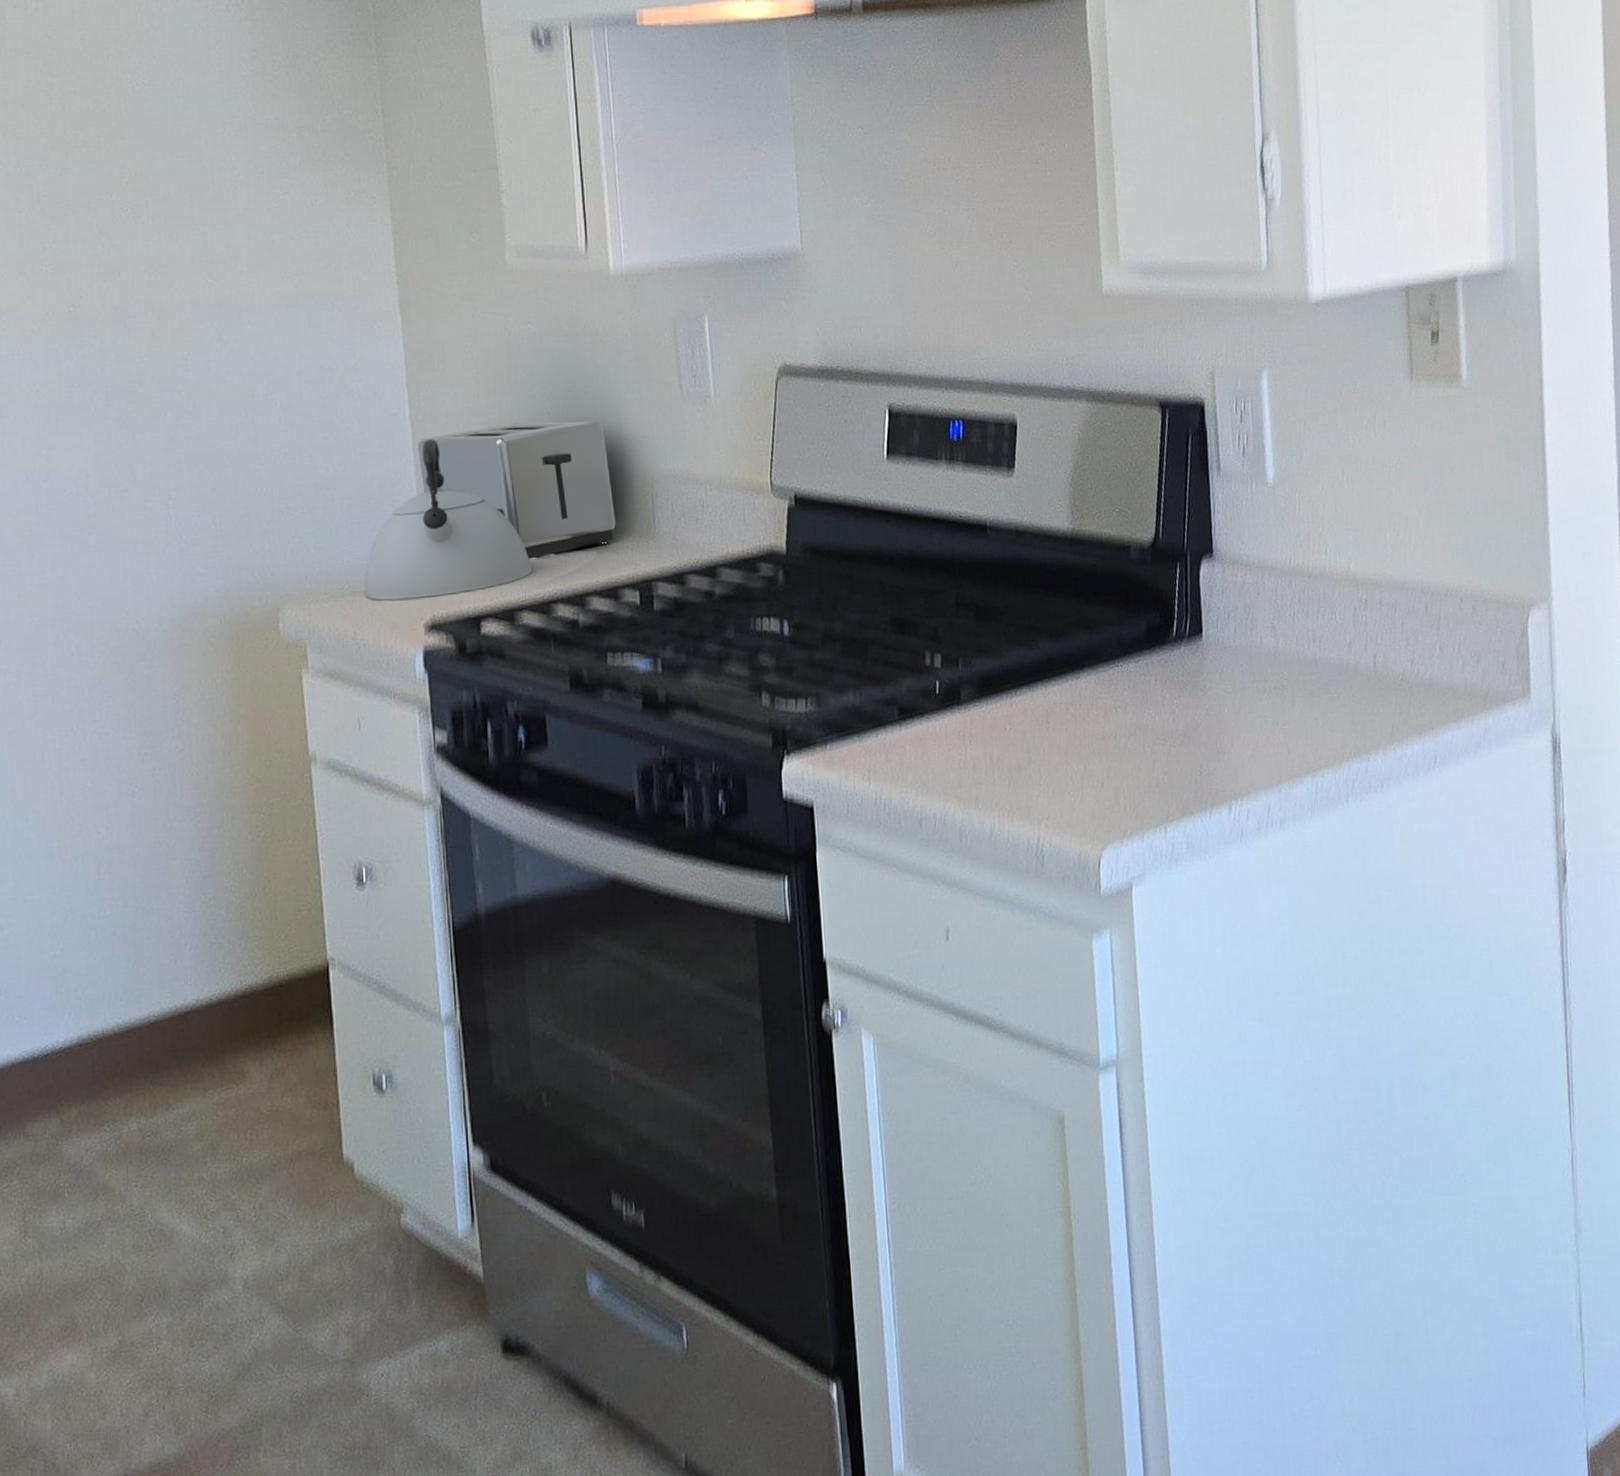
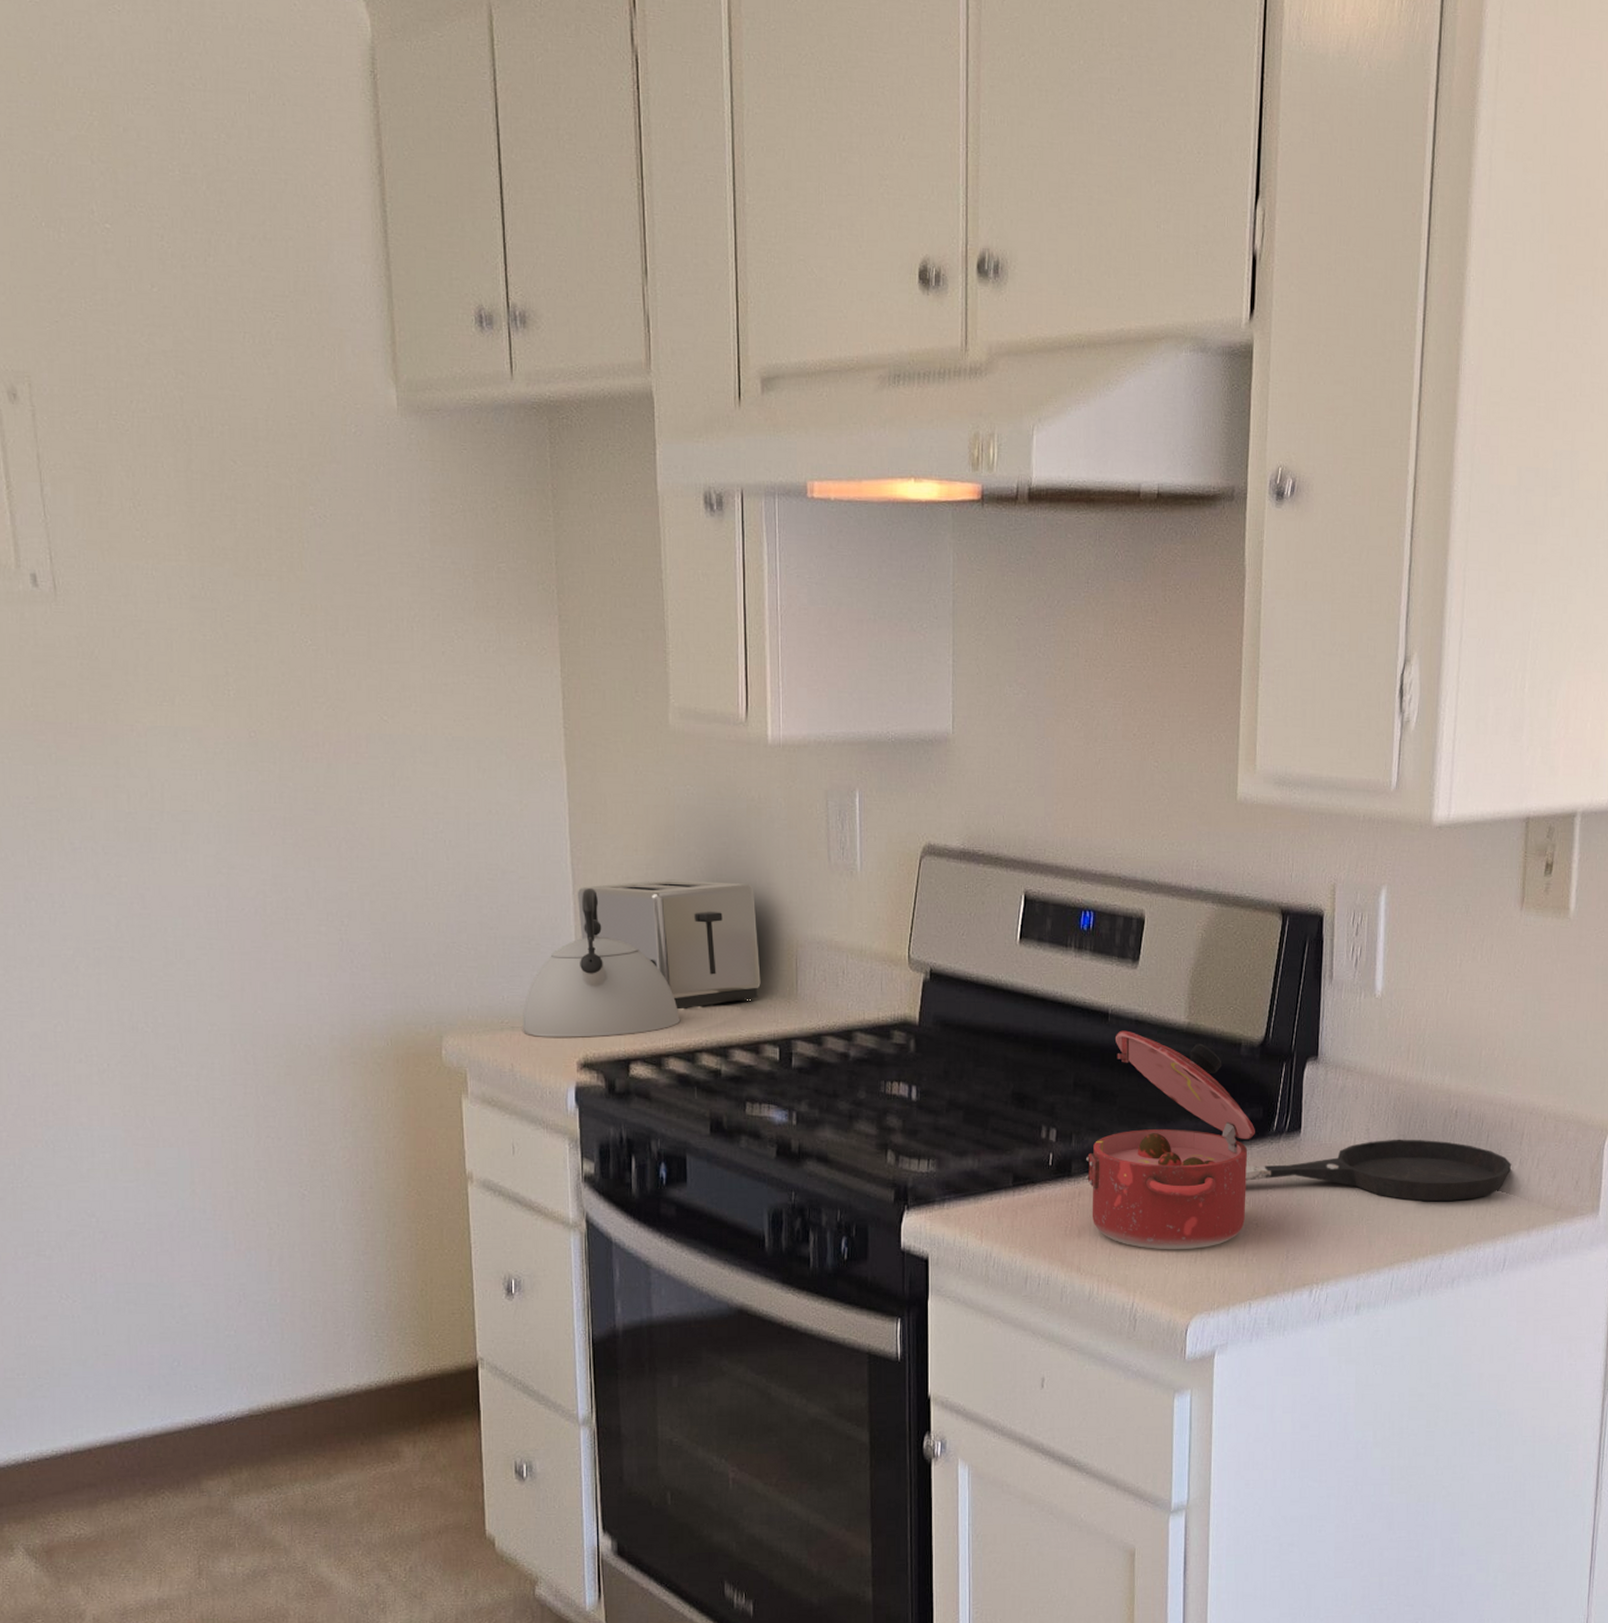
cooking pot: none [975,542,1154,776] -> present [1086,1030,1255,1250]
frying pan: none [1147,633,1432,700] -> present [1245,1140,1512,1201]

